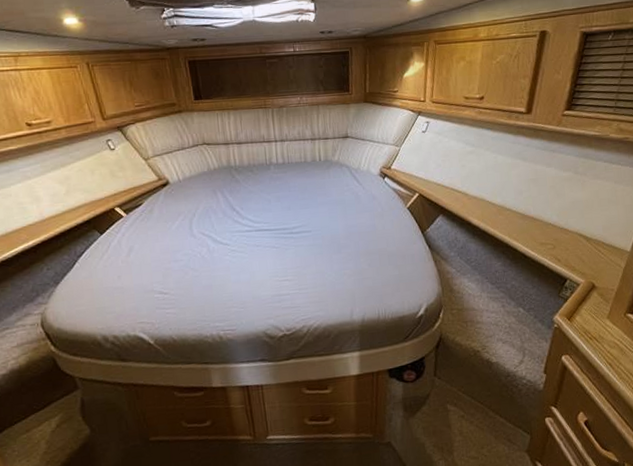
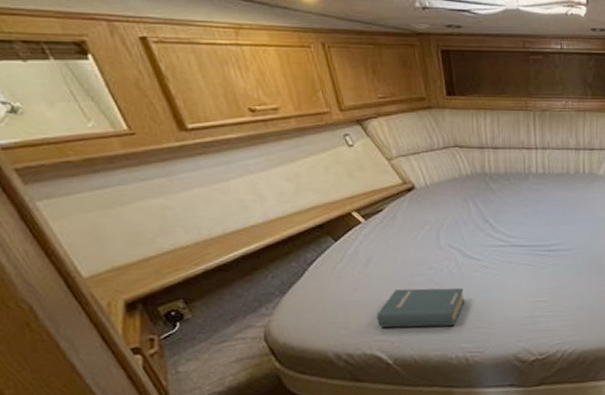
hardback book: none [138,271,217,311] -> present [377,287,465,328]

